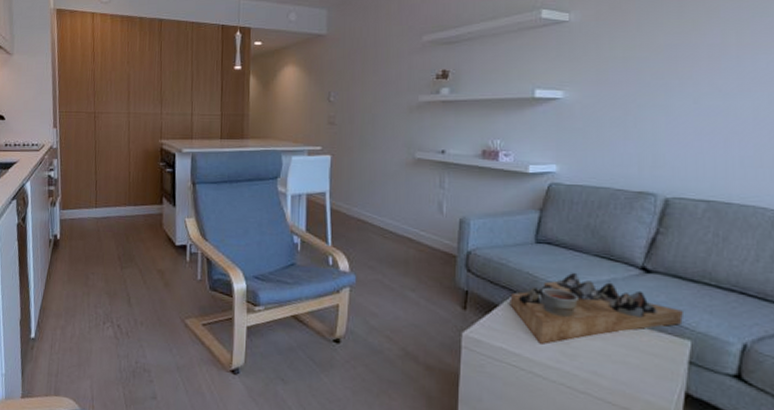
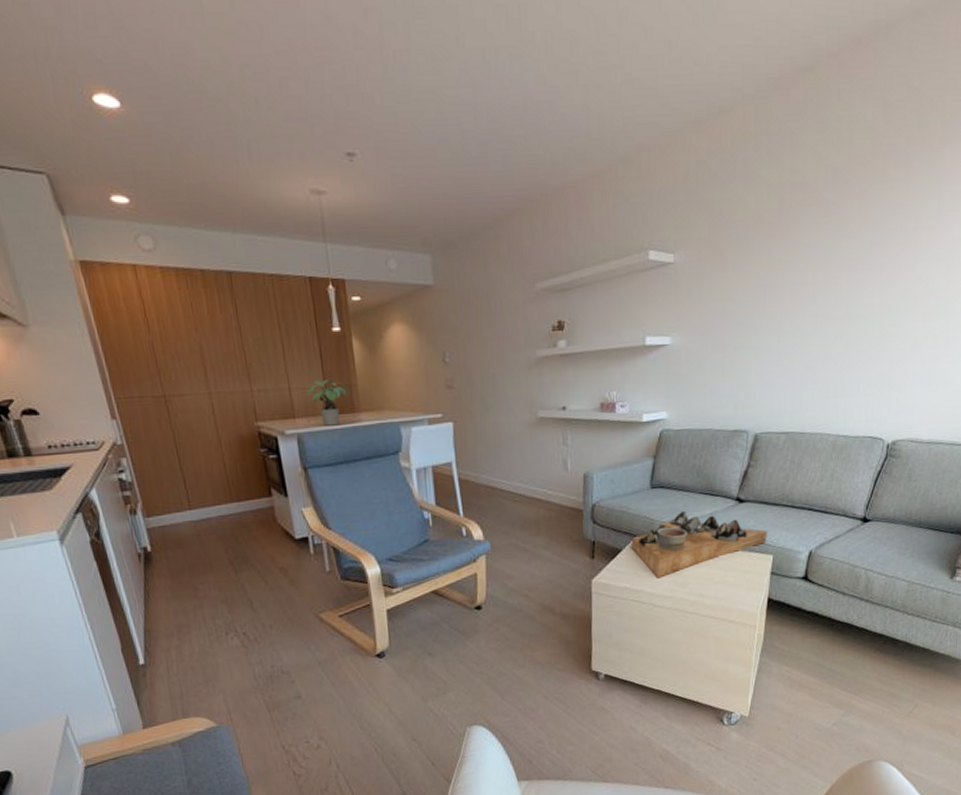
potted plant: none [205,108,242,149] -> present [306,378,350,426]

